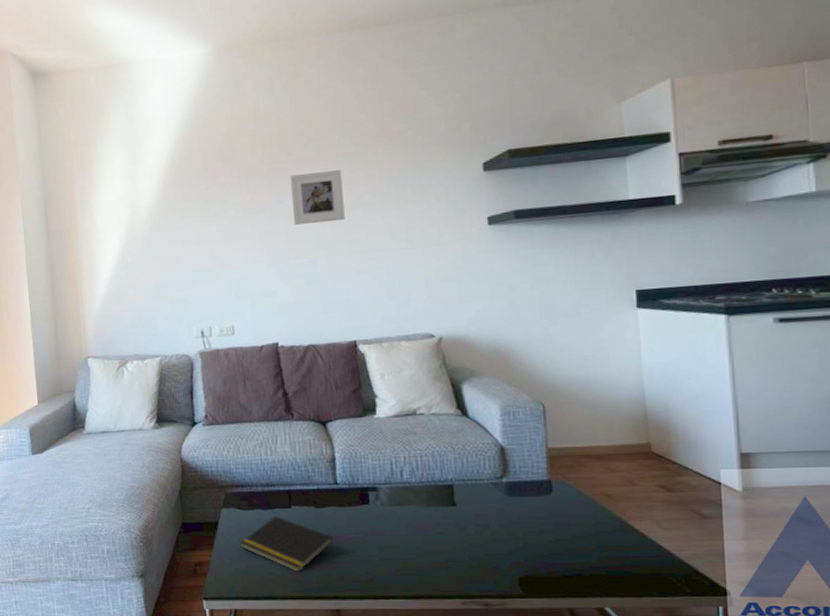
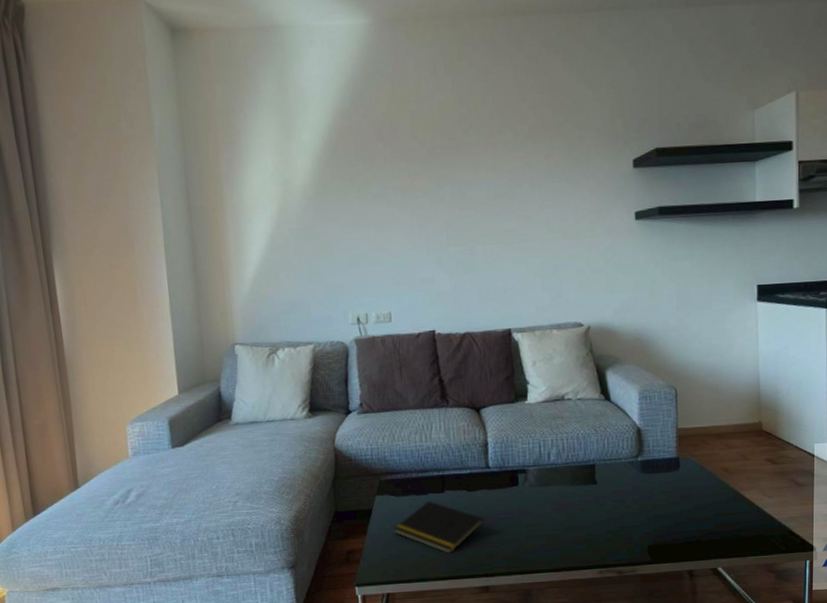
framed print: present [289,170,345,226] -> none [450,158,504,213]

